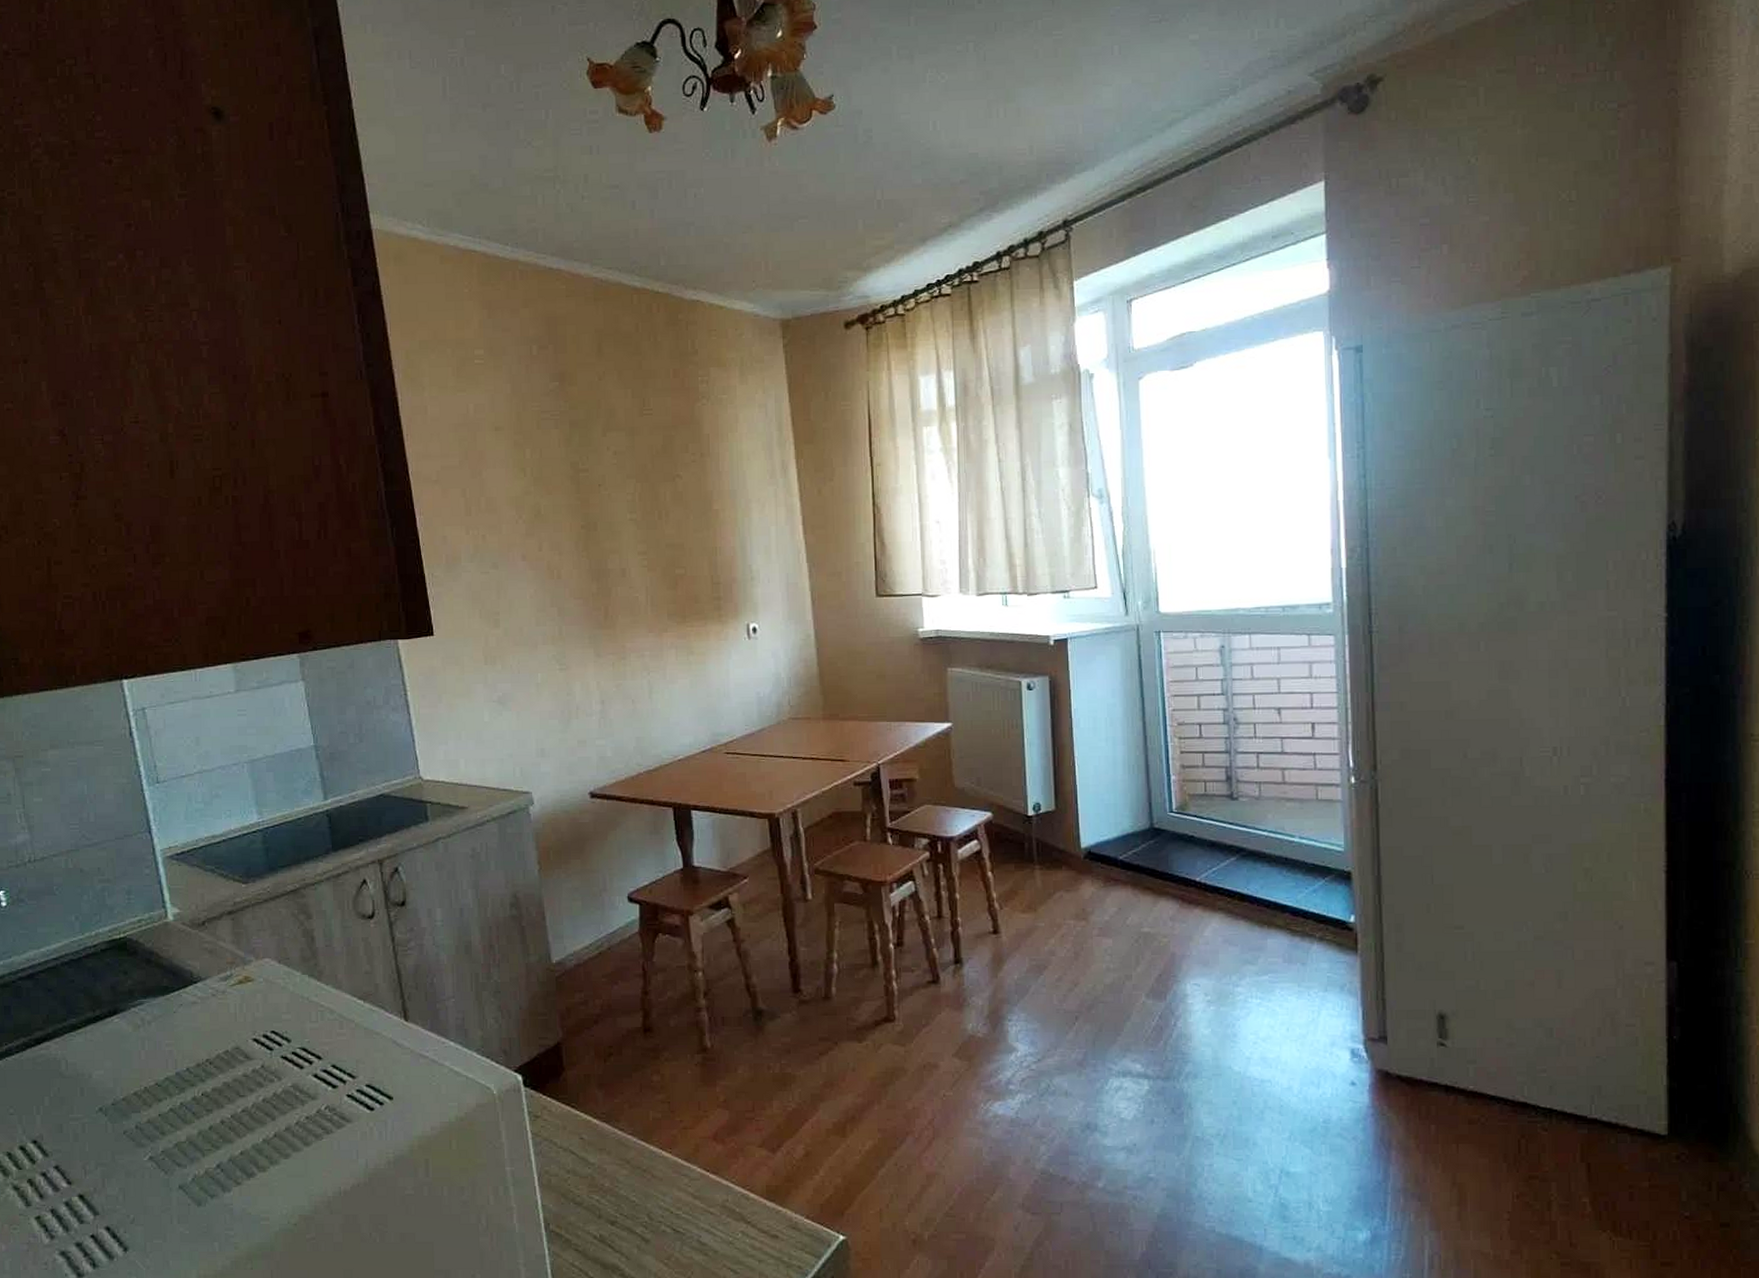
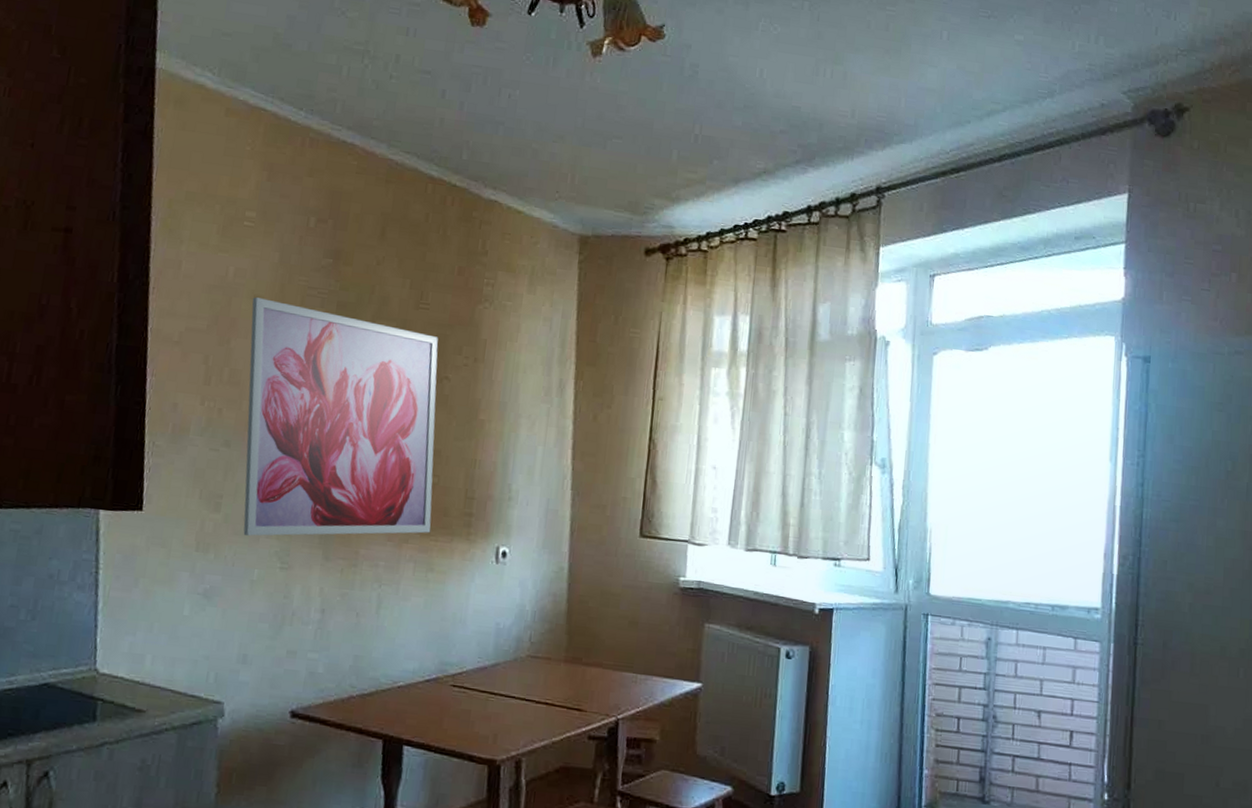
wall art: none [494,428,686,645] -> present [243,297,439,536]

